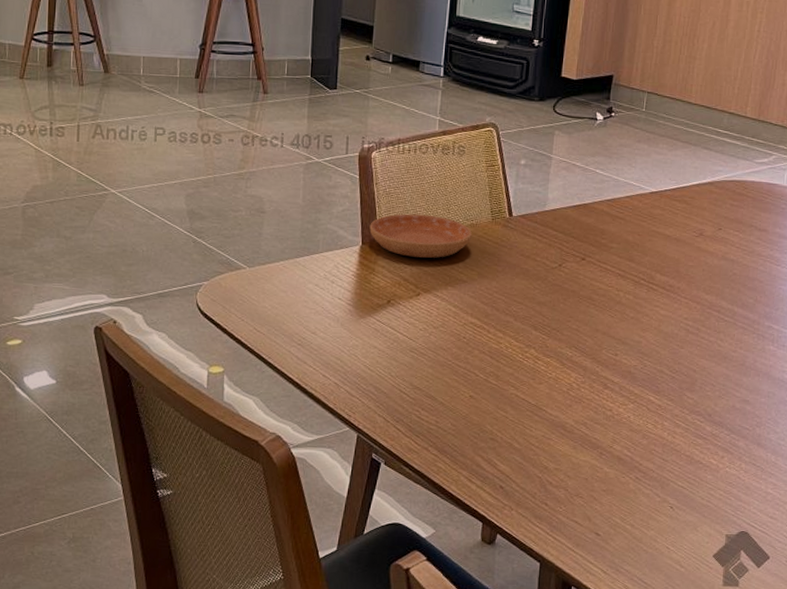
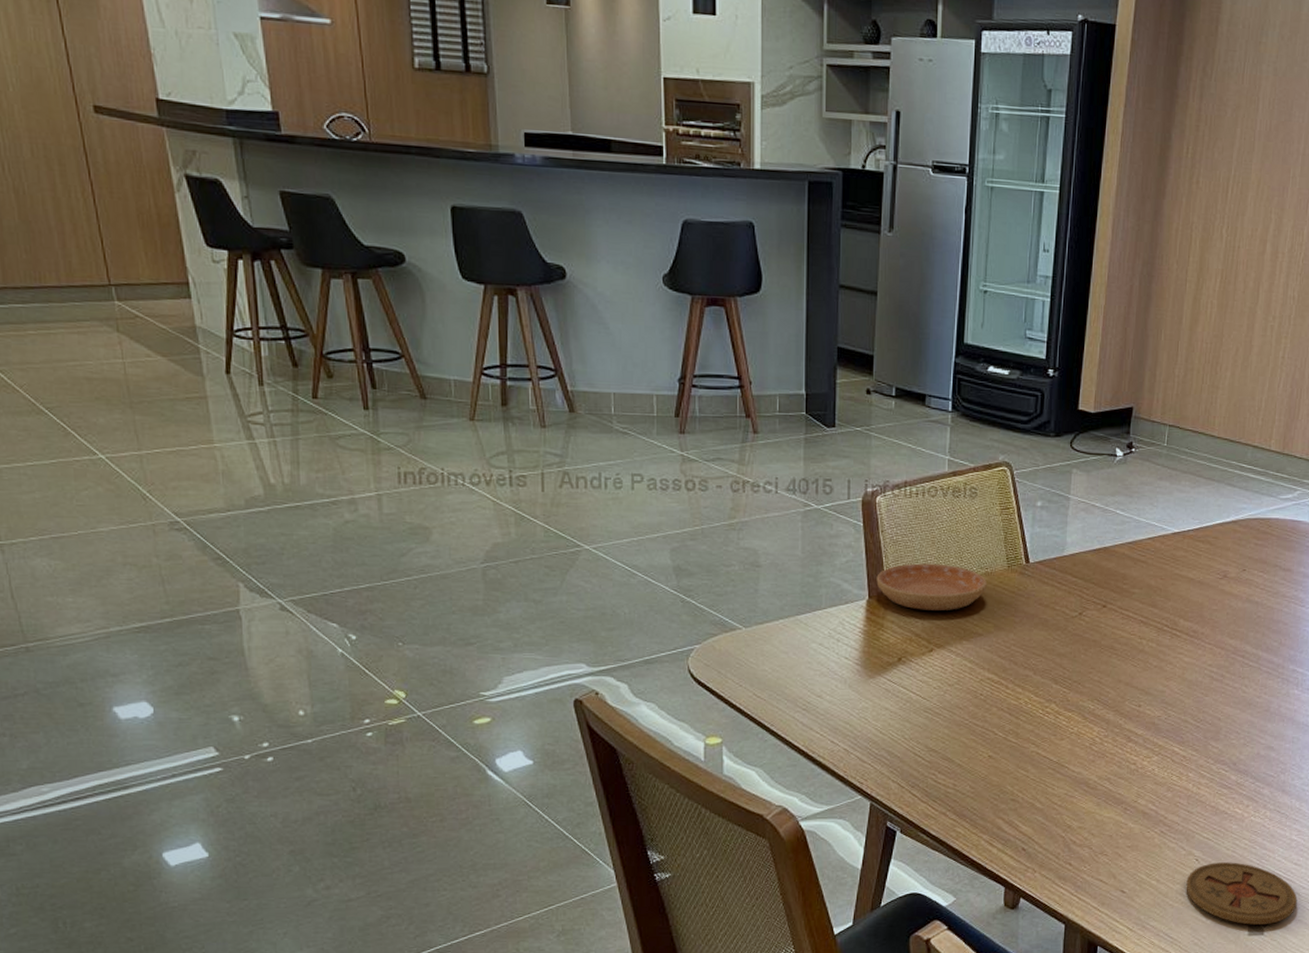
coaster: none [660,511,773,576] -> present [1186,862,1297,925]

